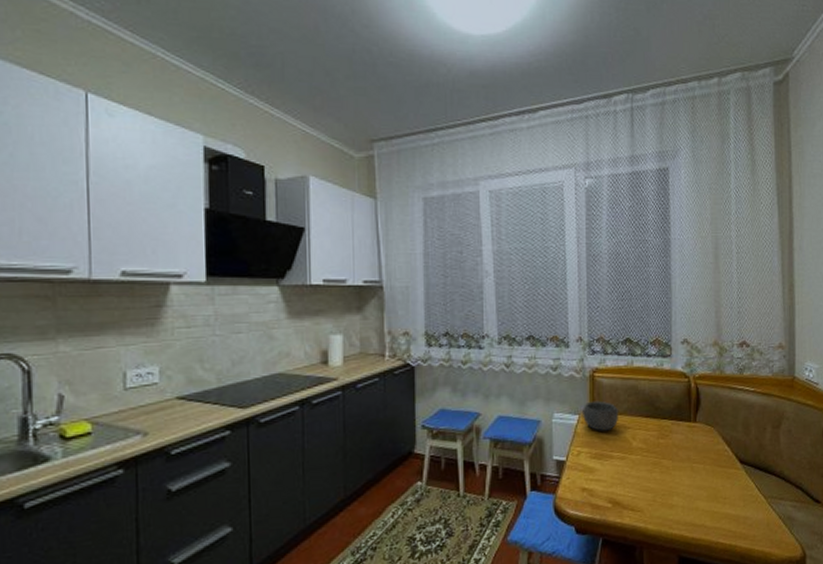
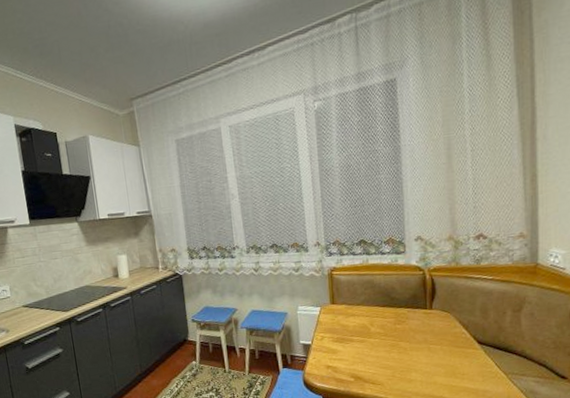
bowl: present [581,400,619,431] -> none [322,294,357,320]

